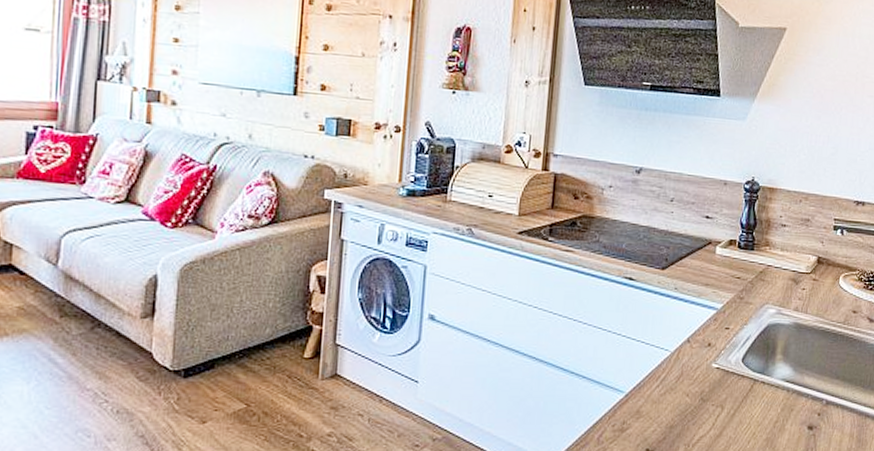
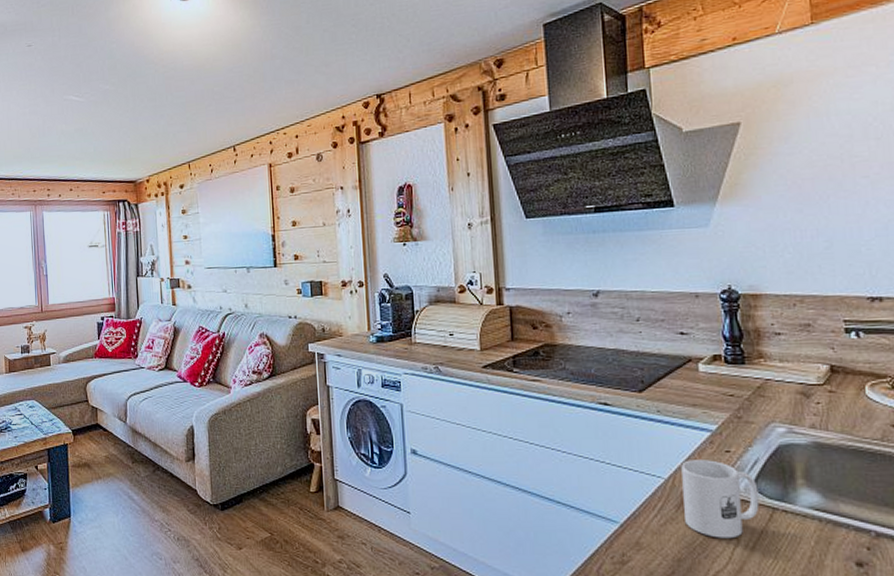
mug: none [682,335,746,407] -> present [681,460,759,539]

